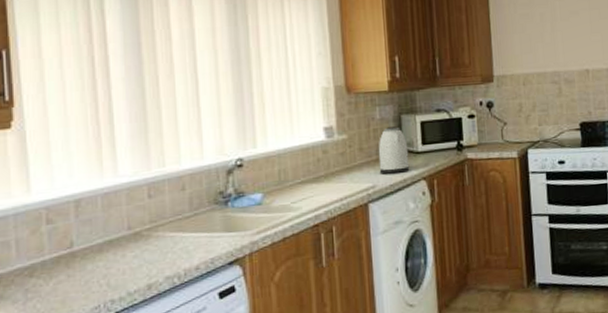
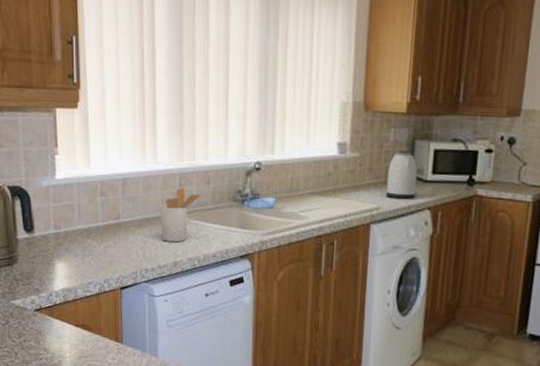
utensil holder: none [125,199,178,263] -> present [159,188,203,243]

